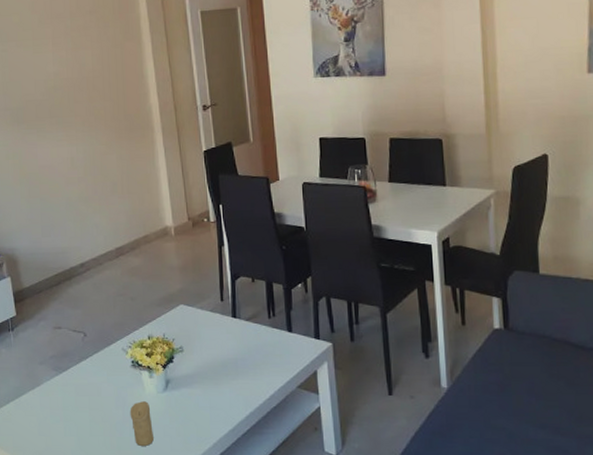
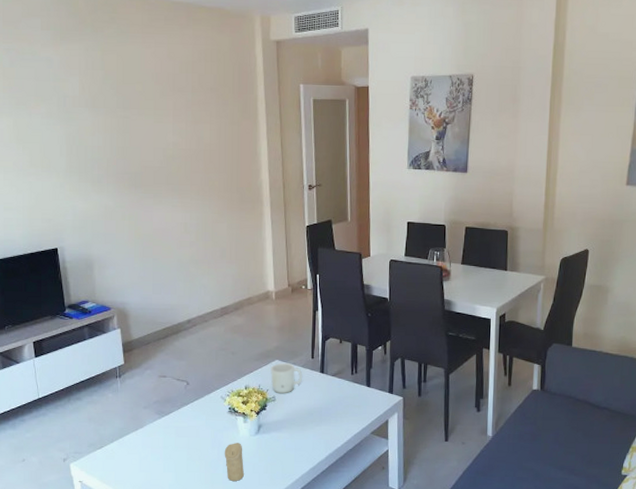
mug: none [175,307,213,344] -> present [270,362,303,394]

